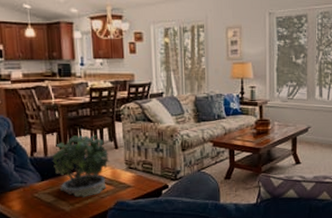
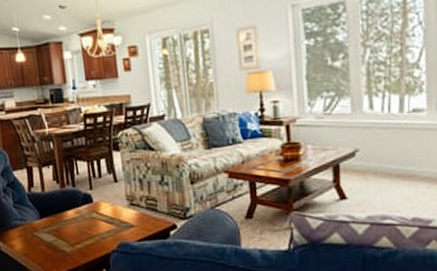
potted plant: present [52,128,110,198] -> none [49,160,110,238]

